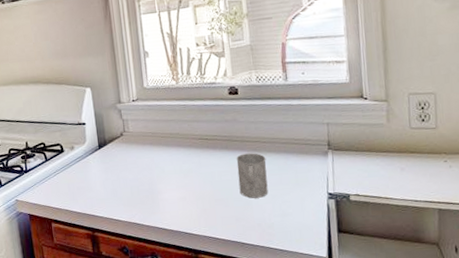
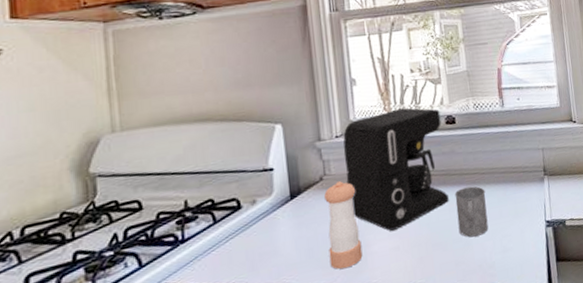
pepper shaker: none [124,138,156,209] -> present [324,181,363,270]
coffee maker: none [138,78,231,183] -> present [343,107,449,231]

